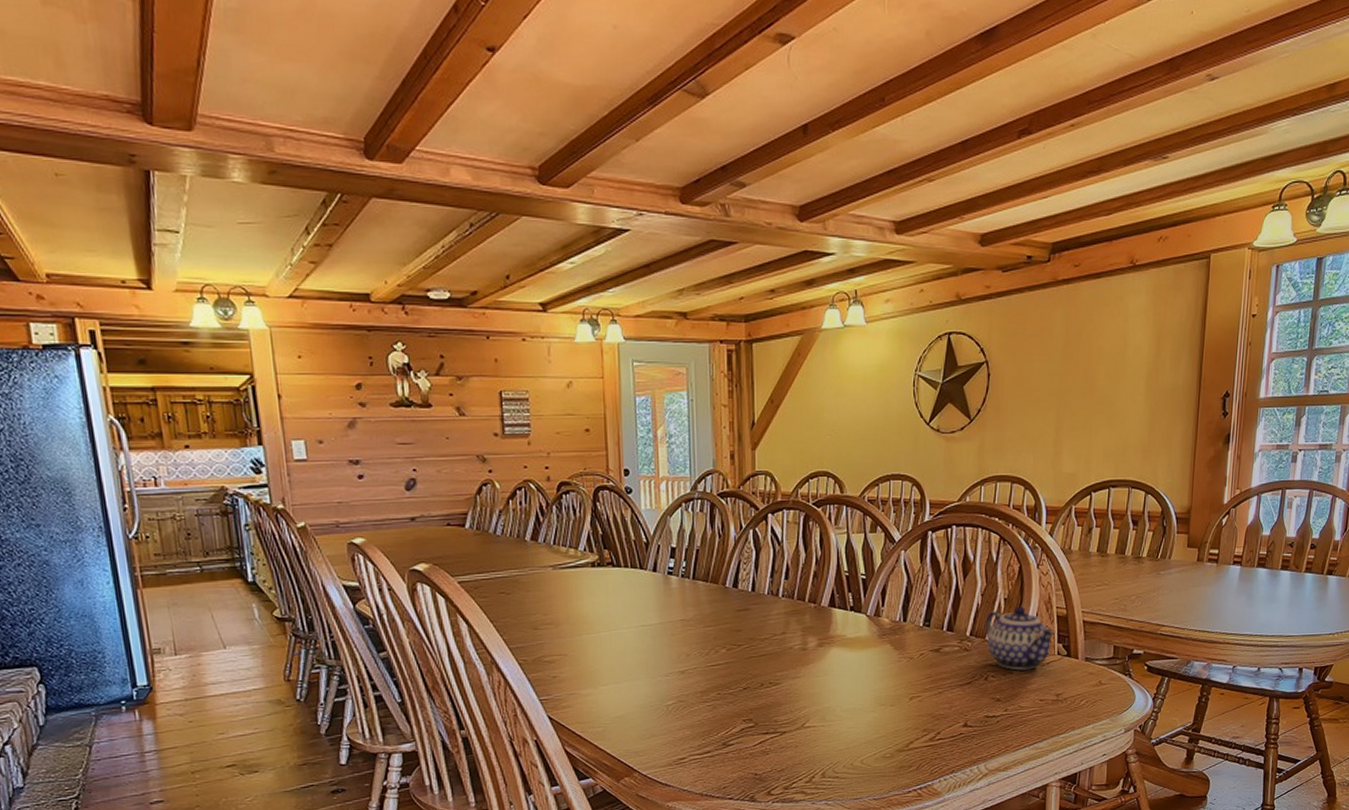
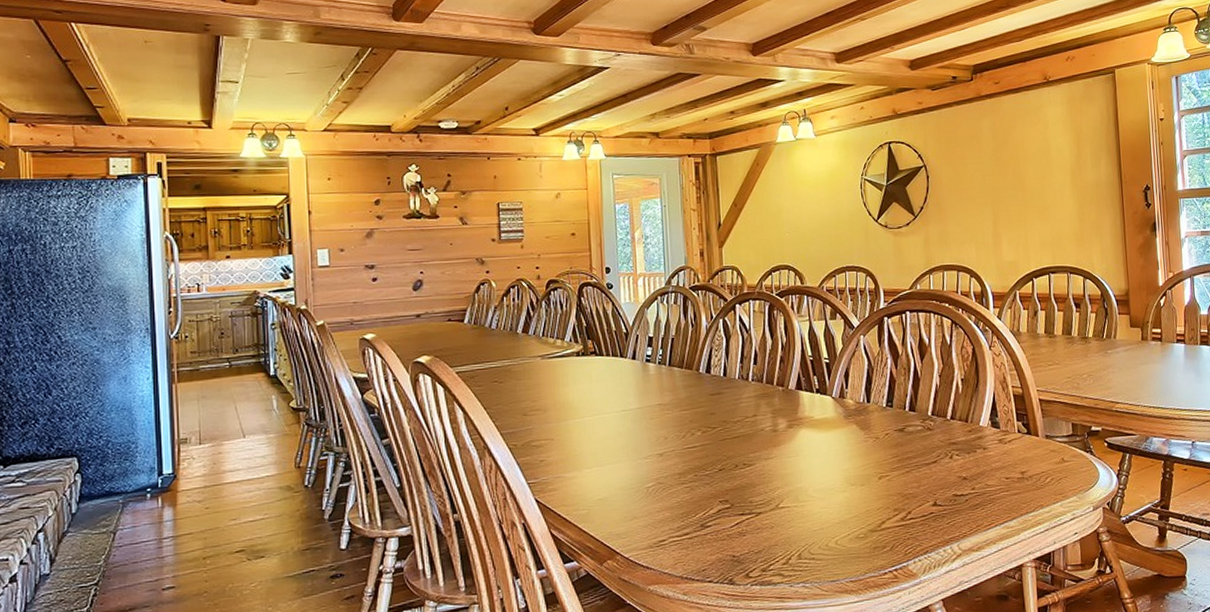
teapot: present [985,606,1056,670] -> none [945,386,1014,449]

